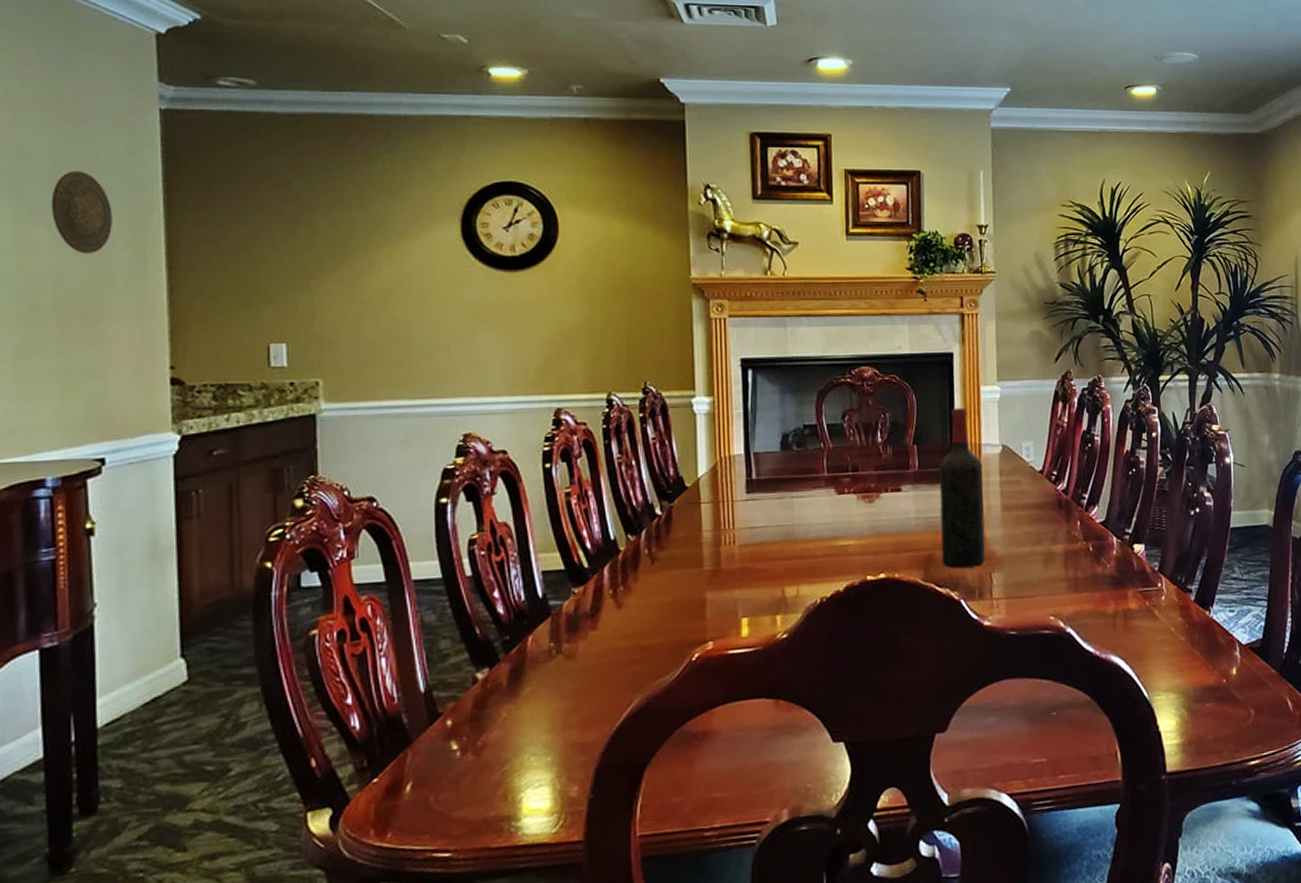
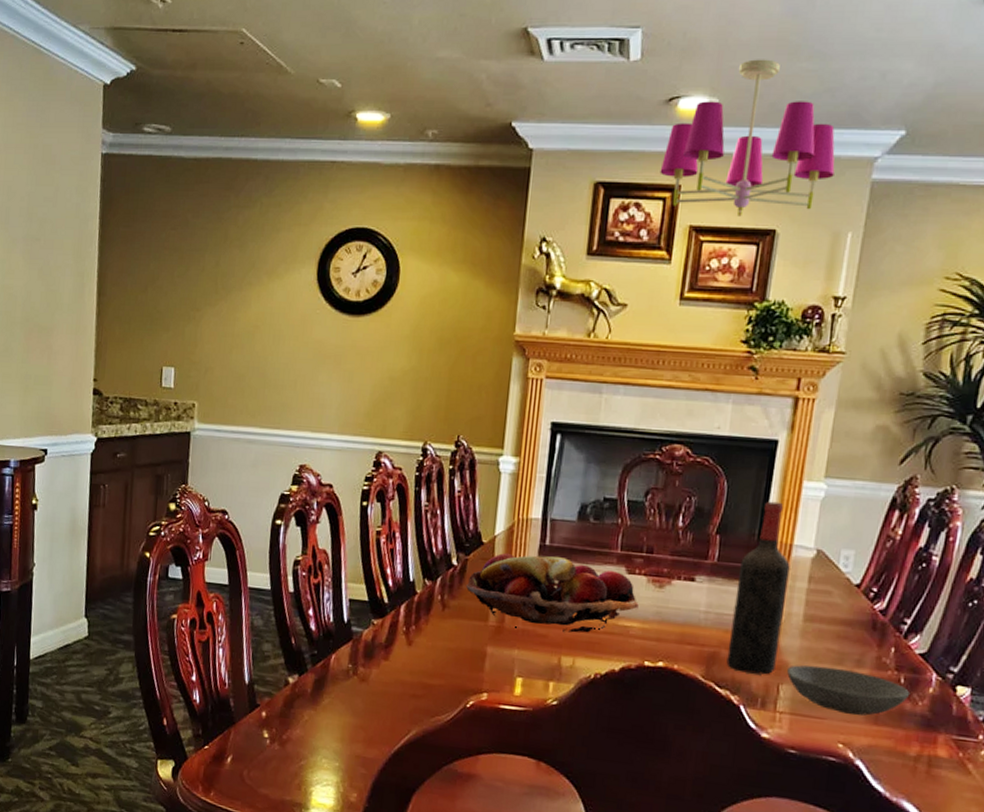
decorative plate: present [51,171,113,254] -> none [25,207,65,279]
fruit basket: none [675,488,853,568] -> present [466,552,639,633]
chandelier: none [810,28,960,160] -> present [659,59,835,217]
bowl: none [996,548,1099,589] -> present [787,665,911,716]

